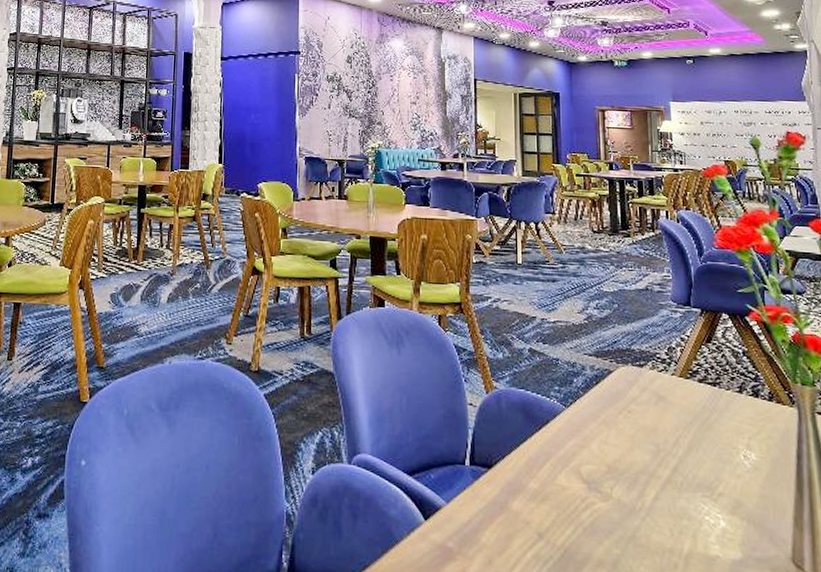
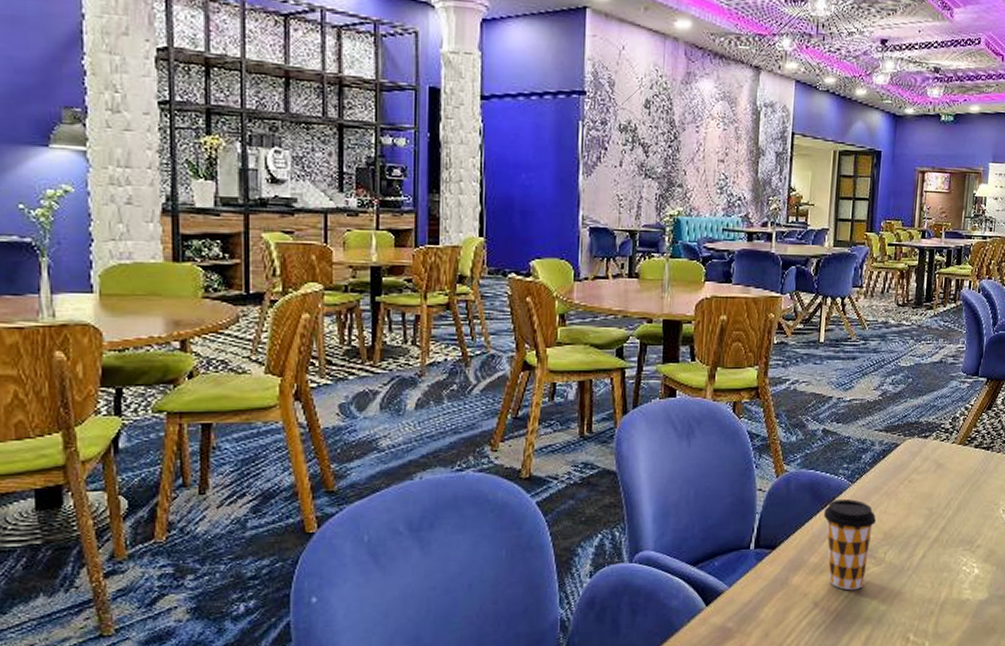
coffee cup: none [538,422,598,526] -> present [823,498,877,591]

